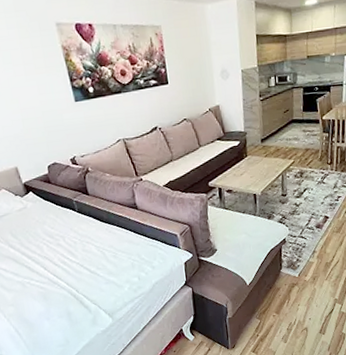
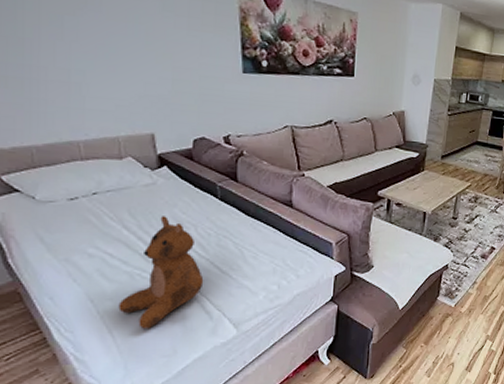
teddy bear: none [18,232,79,326] -> present [118,216,204,329]

